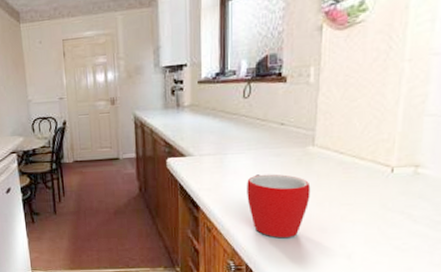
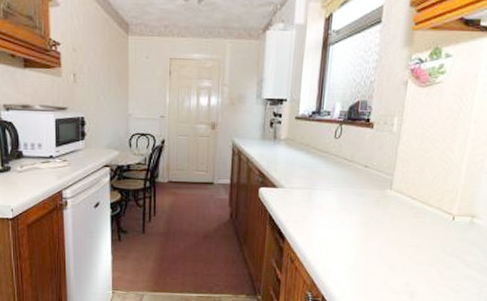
mug: present [247,174,311,237] -> none [329,211,385,273]

